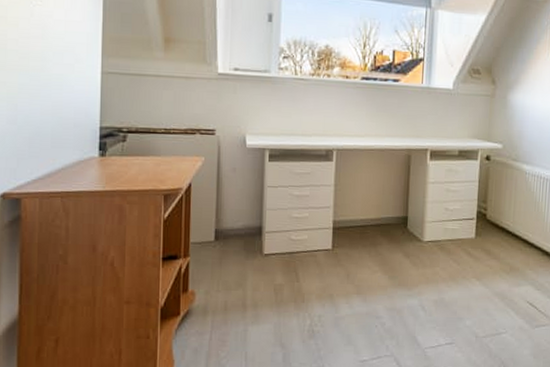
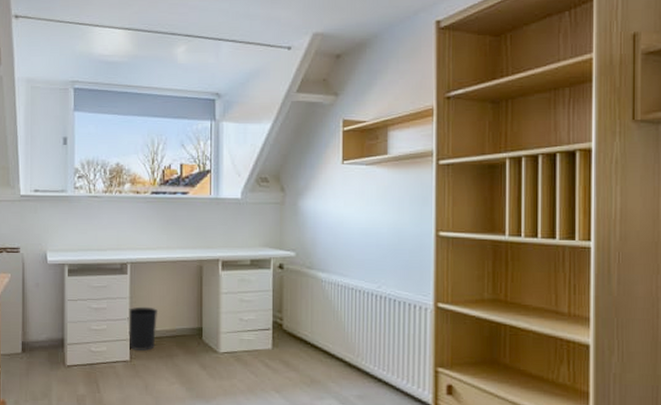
wastebasket: none [331,194,364,239] -> present [127,306,159,351]

